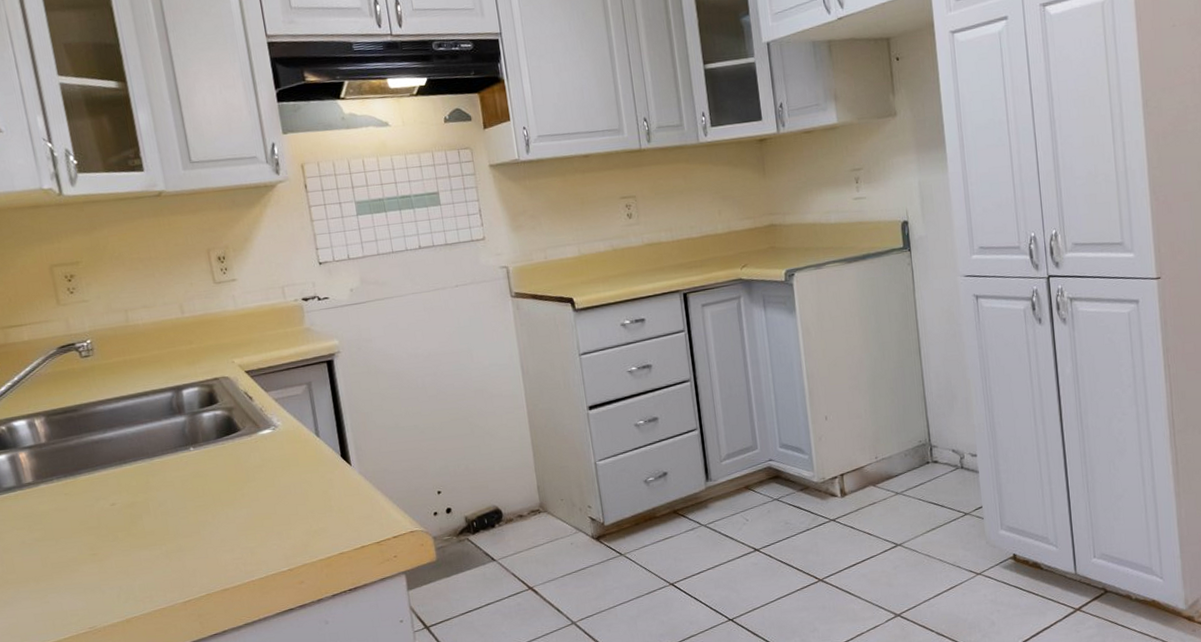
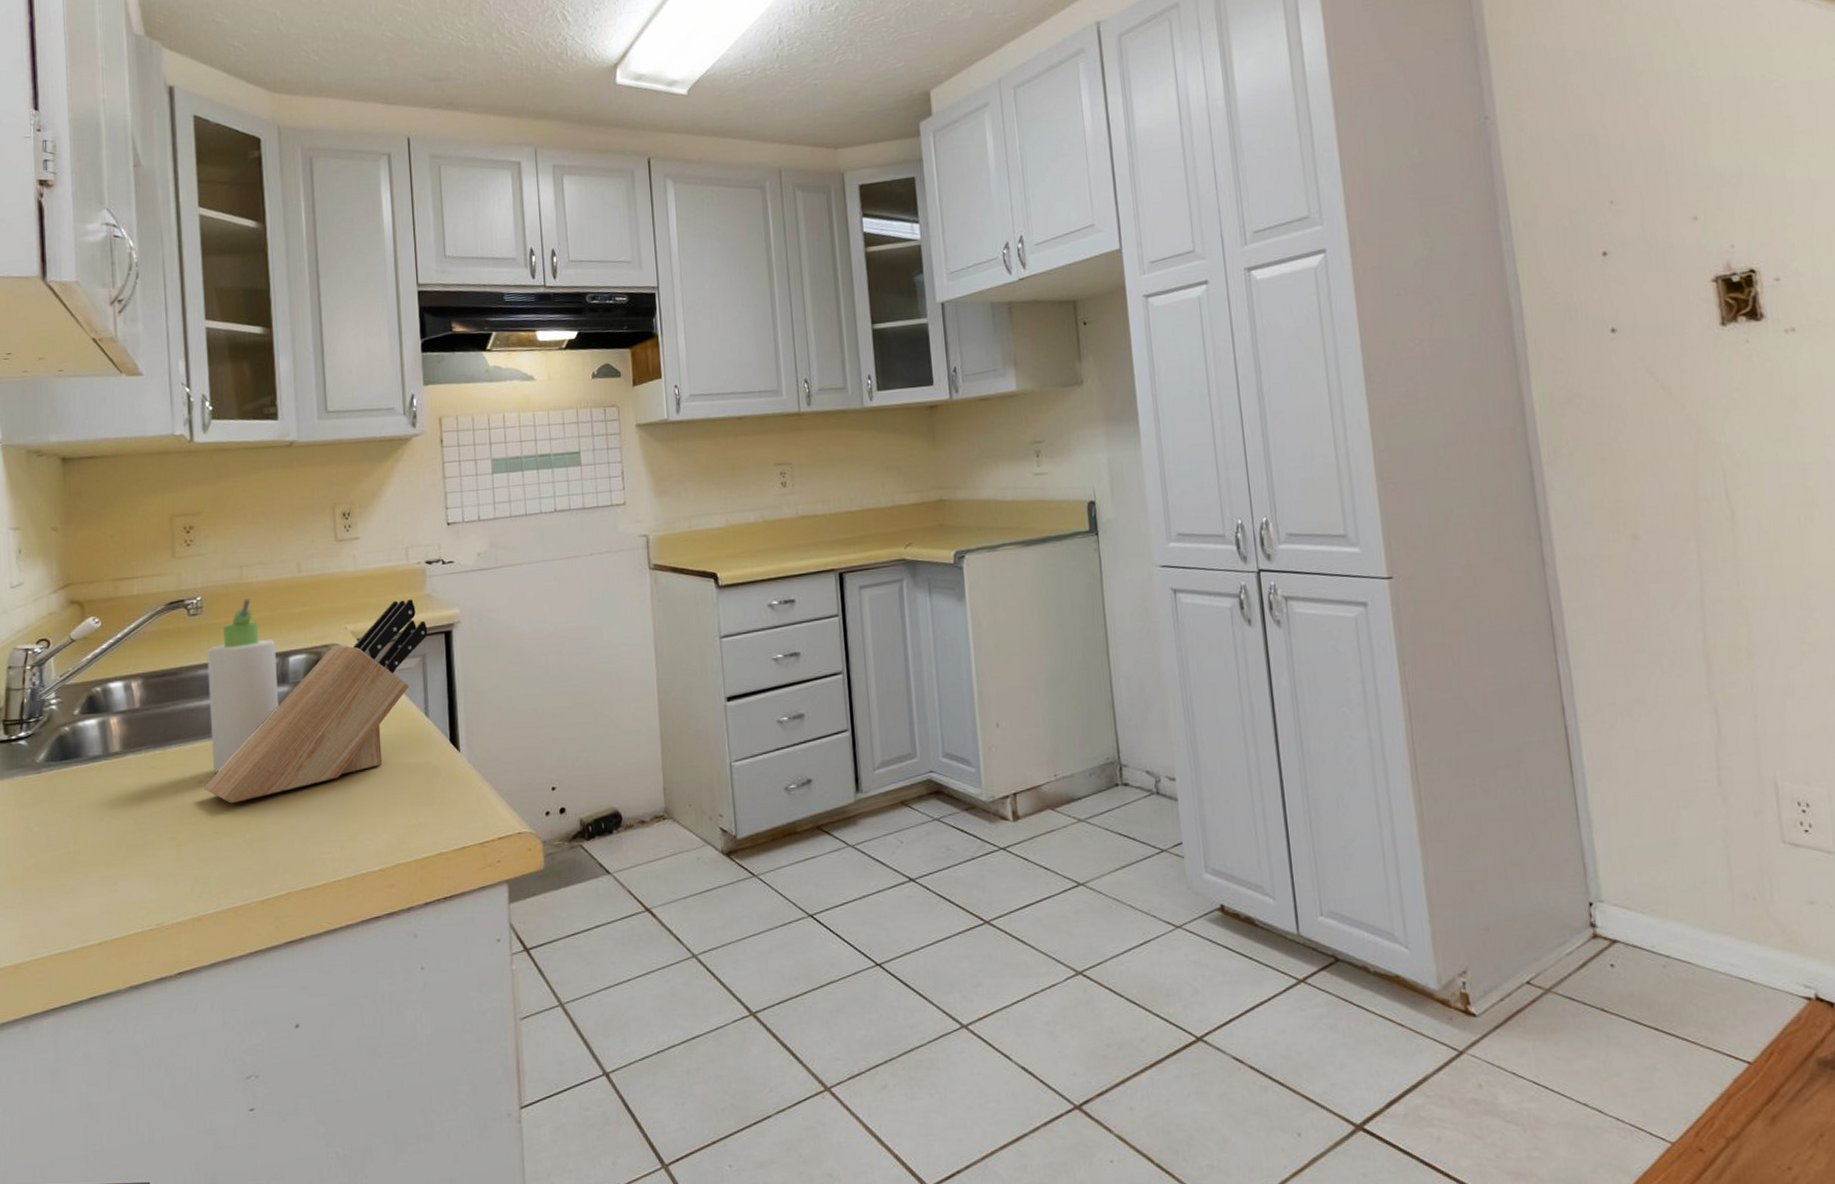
bottle: none [103,338,178,495] -> present [207,597,278,772]
knife block: none [117,333,312,522] -> present [204,599,428,804]

